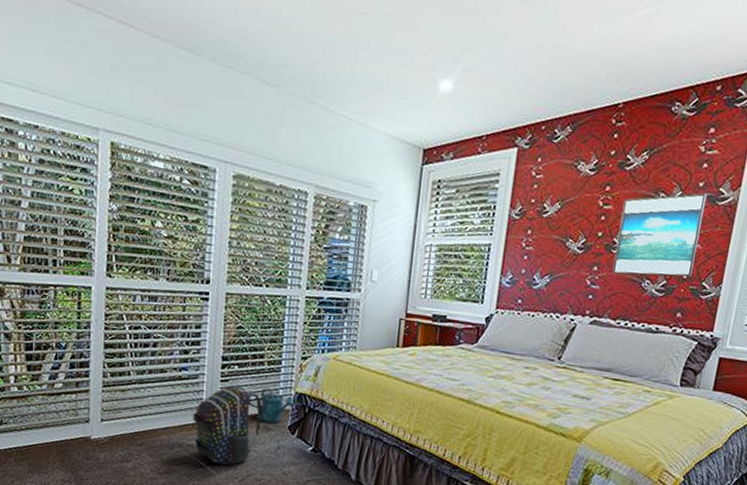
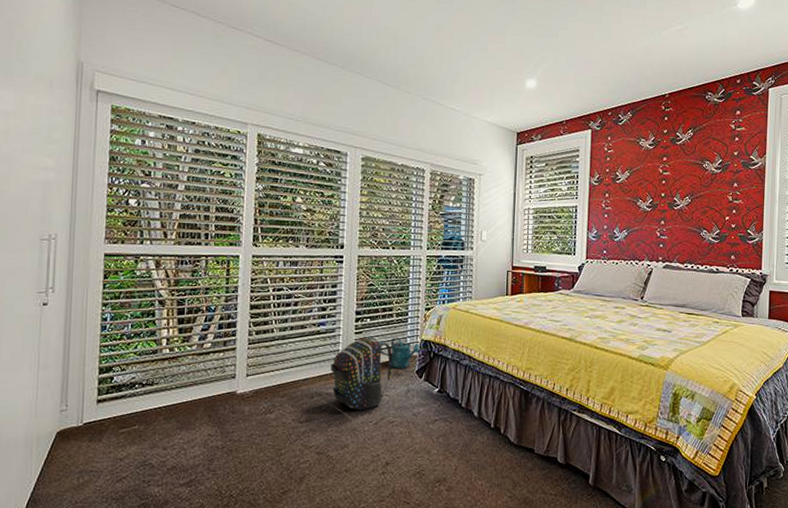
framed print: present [612,193,708,278] -> none [676,160,742,227]

